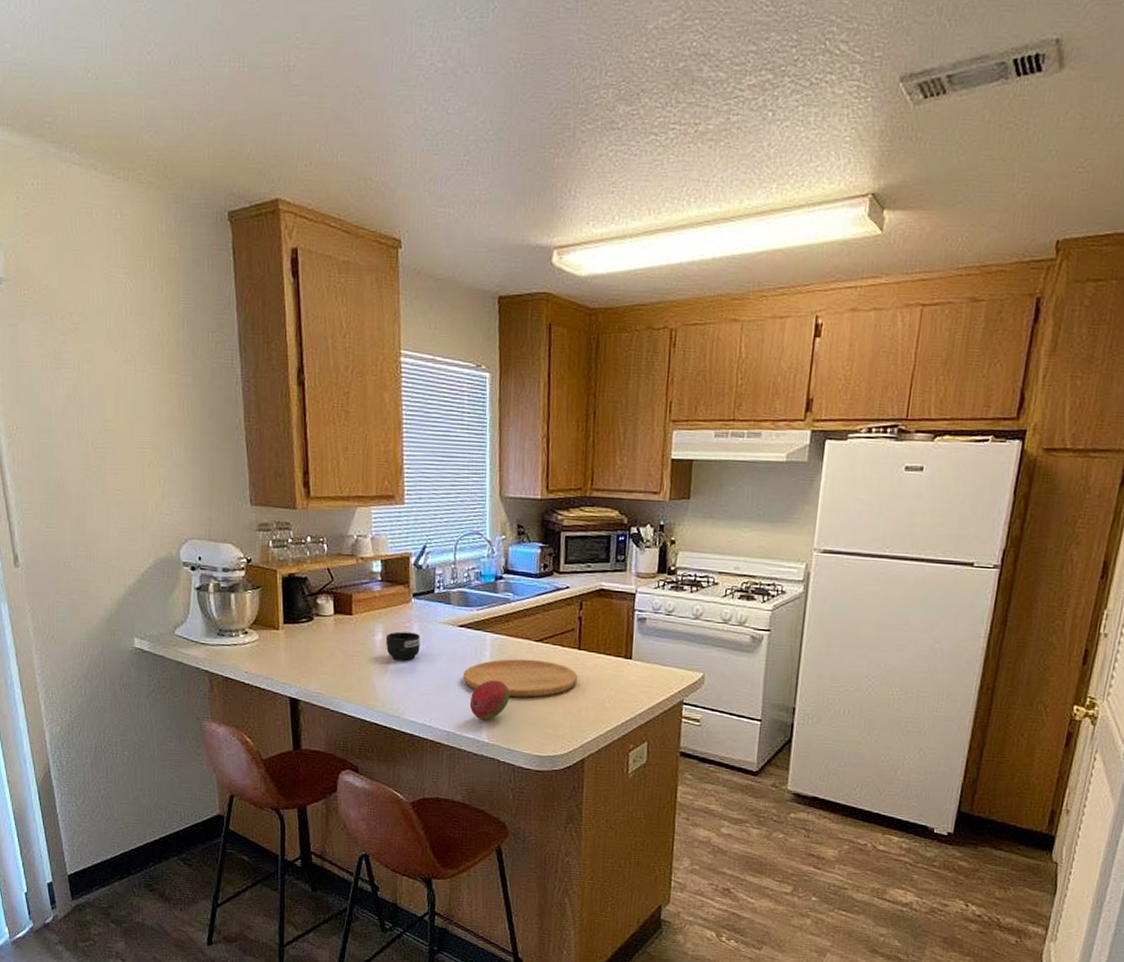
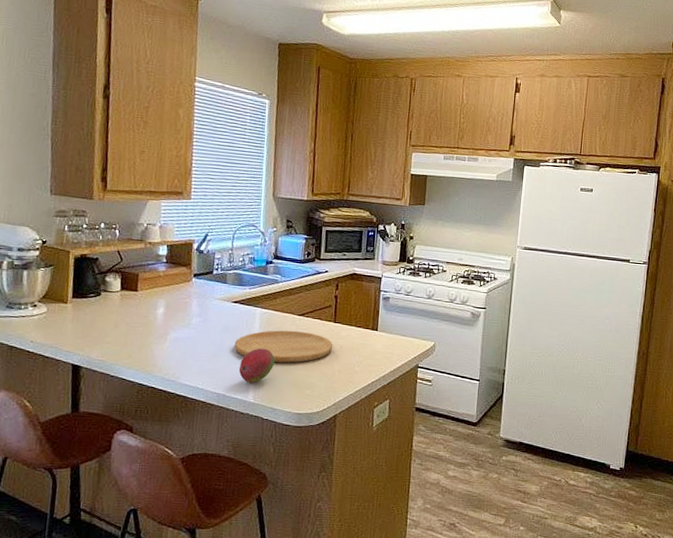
mug: present [386,631,420,661] -> none [166,306,198,332]

